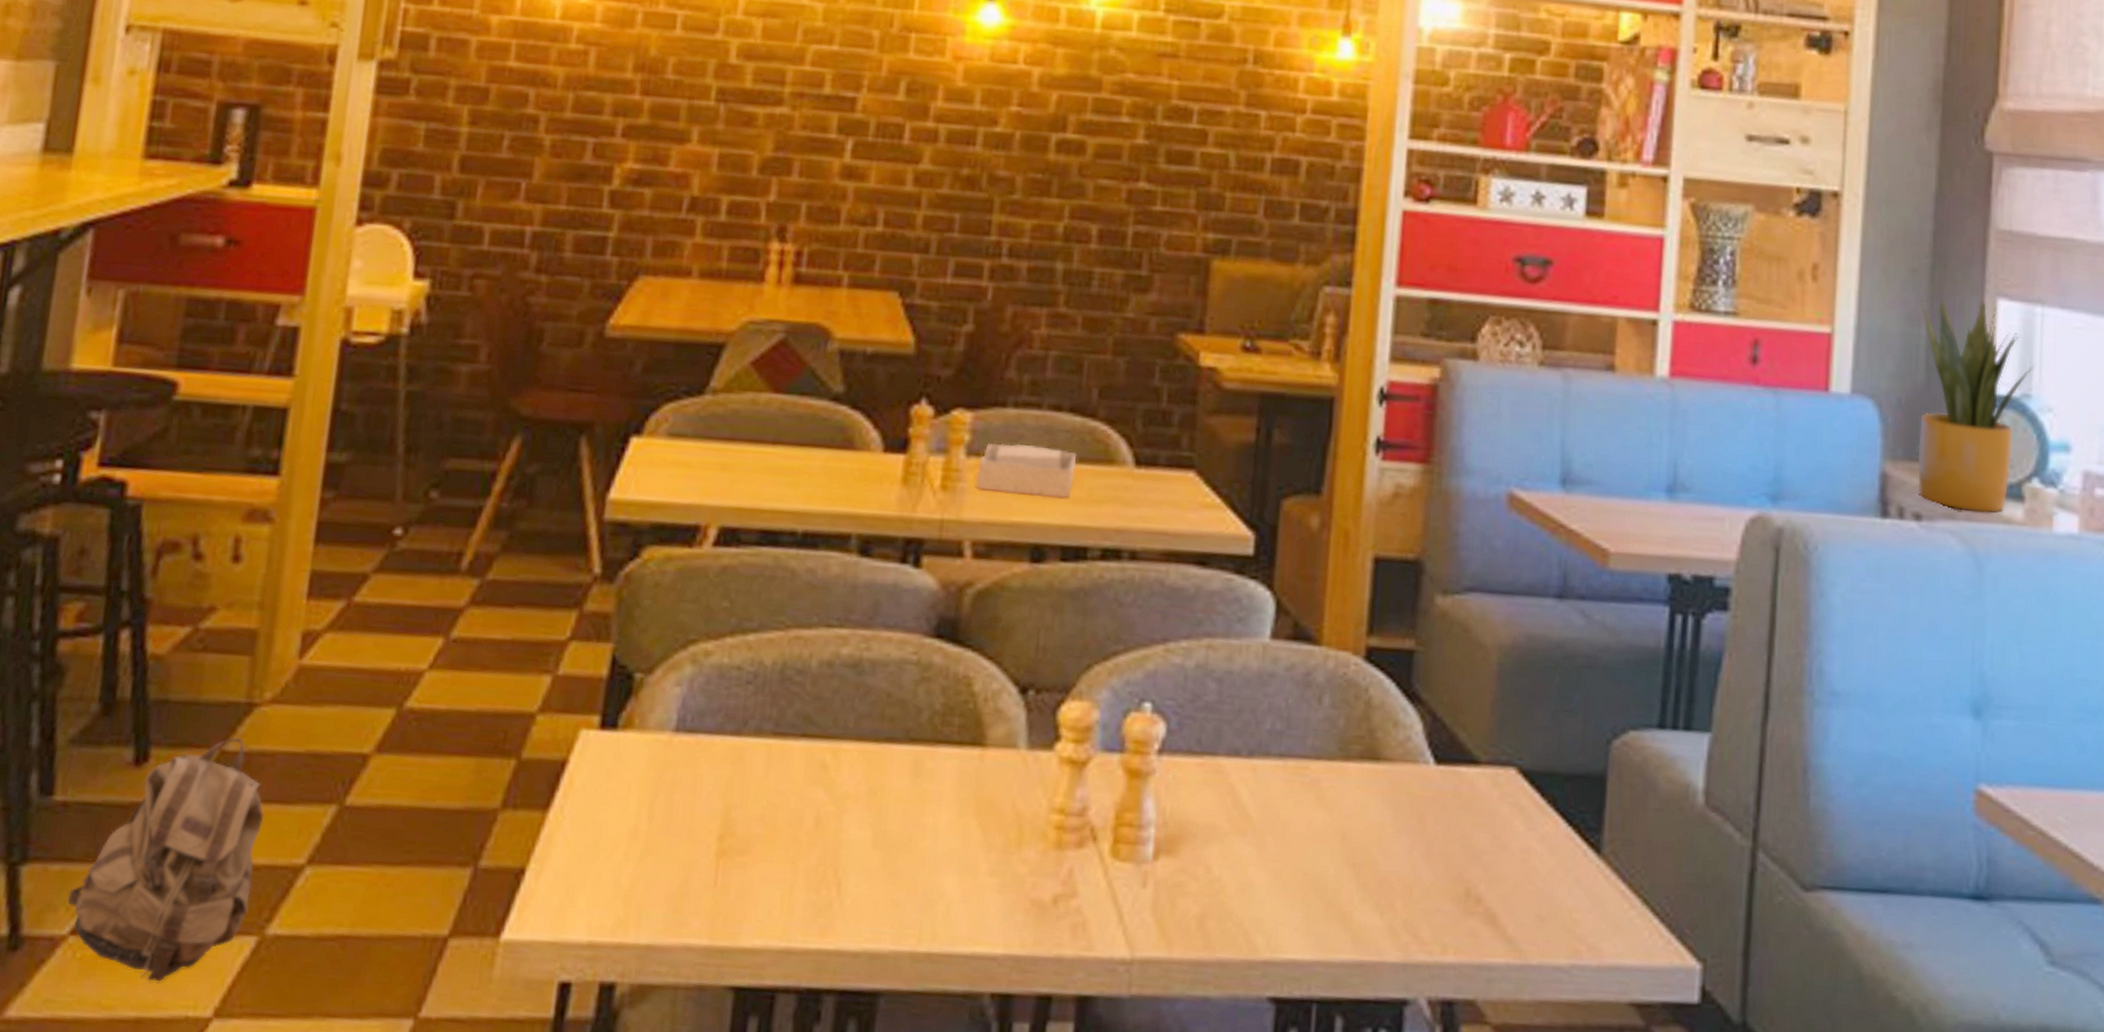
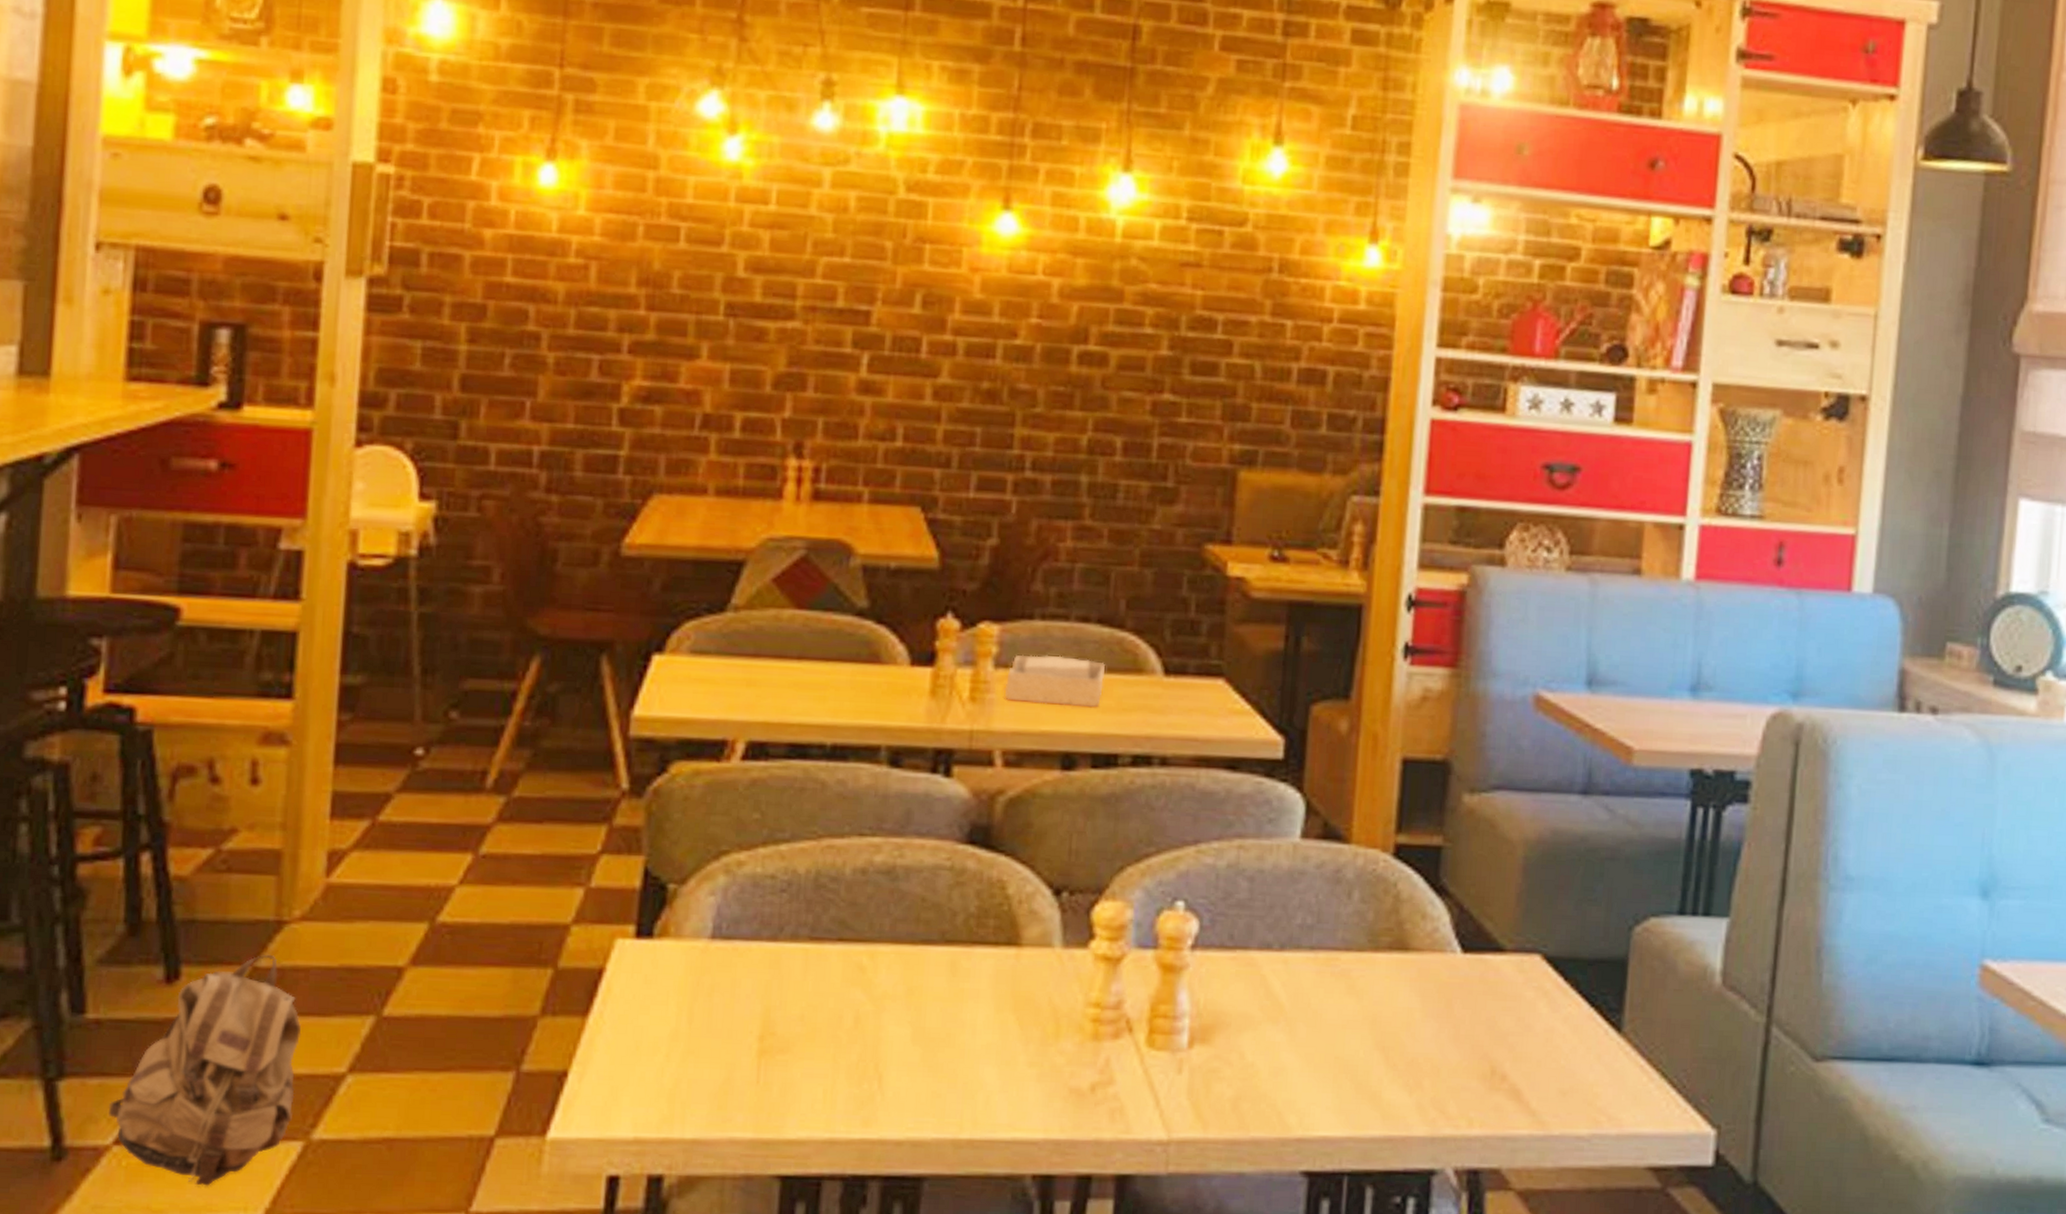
planter: present [1917,295,2034,513] -> none [1935,496,2053,706]

